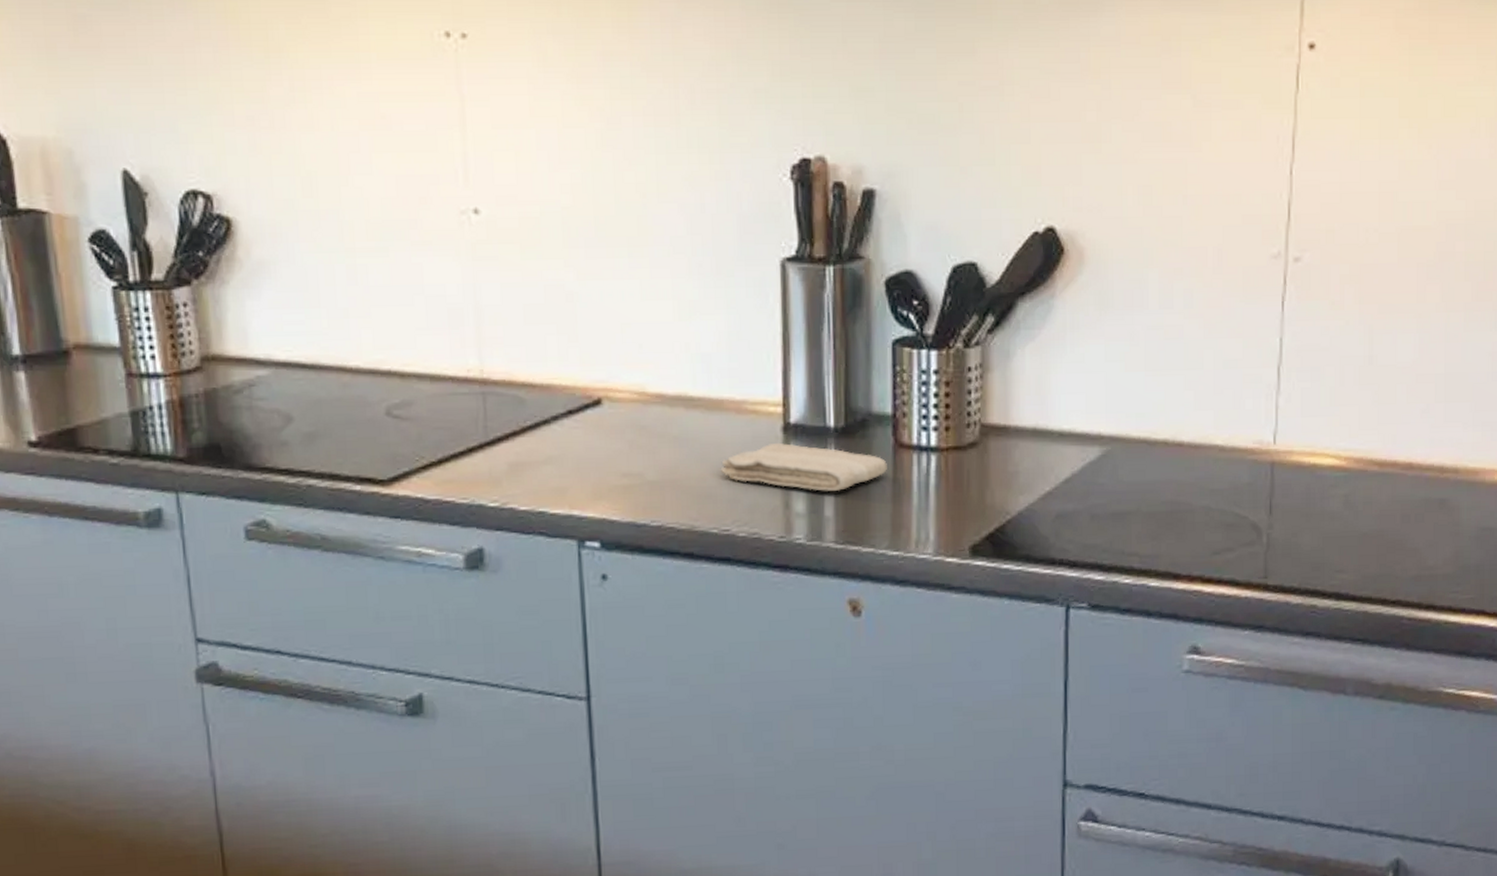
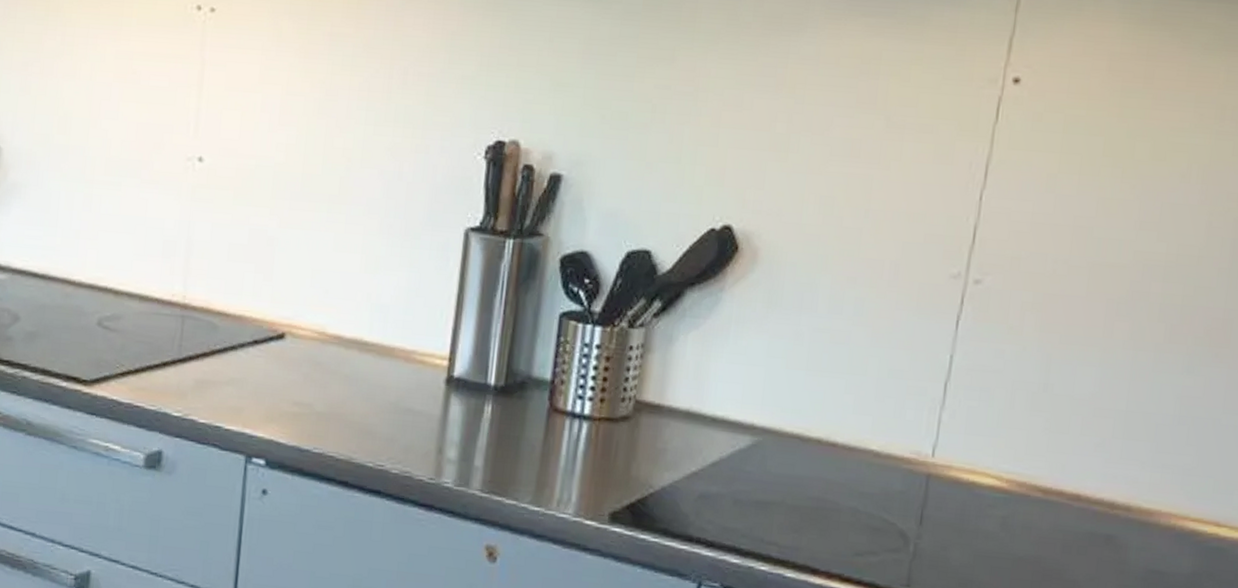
washcloth: present [720,442,887,491] -> none [383,392,540,444]

